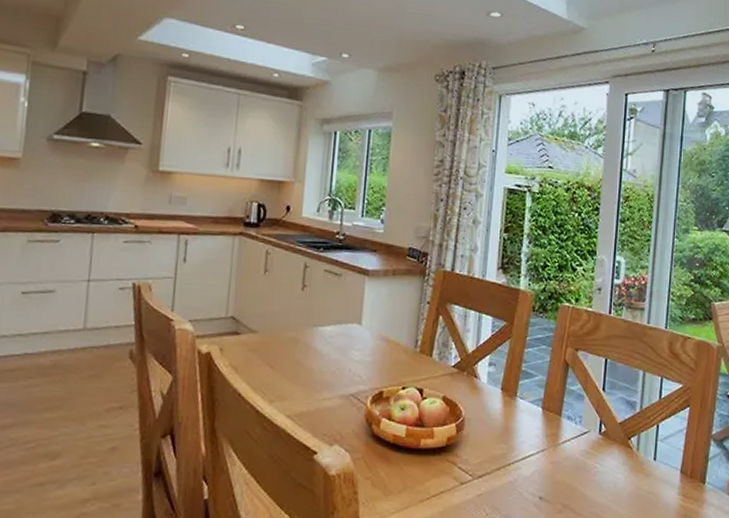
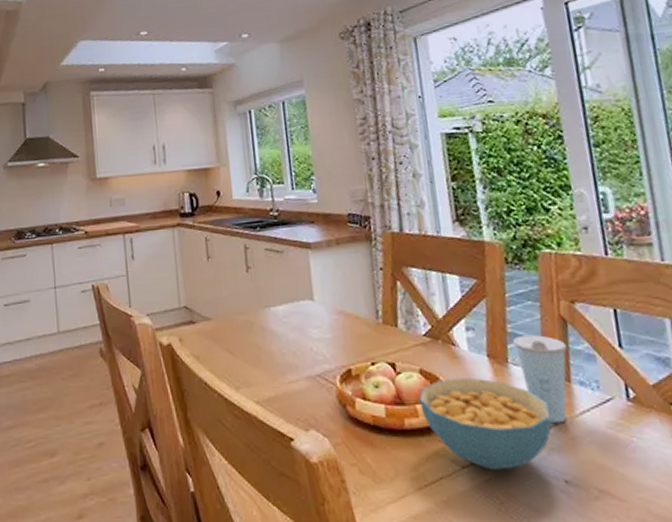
cereal bowl: none [437,406,540,487] -> present [419,378,551,470]
cup: none [523,374,564,450] -> present [512,335,567,424]

